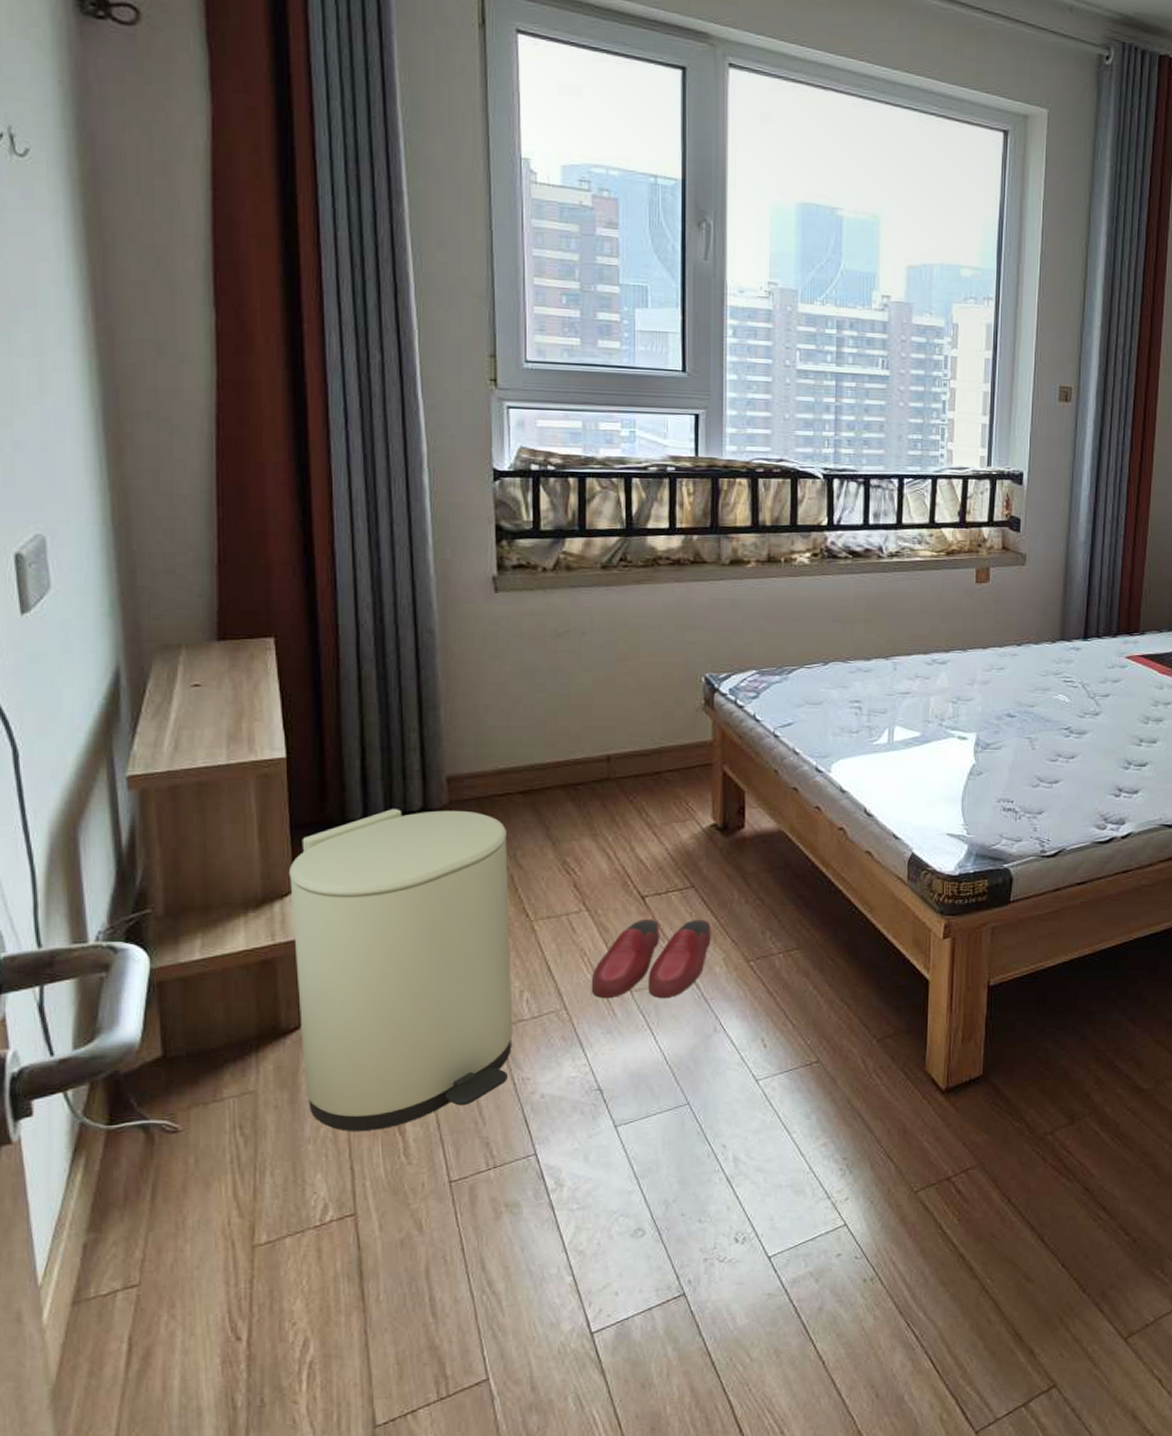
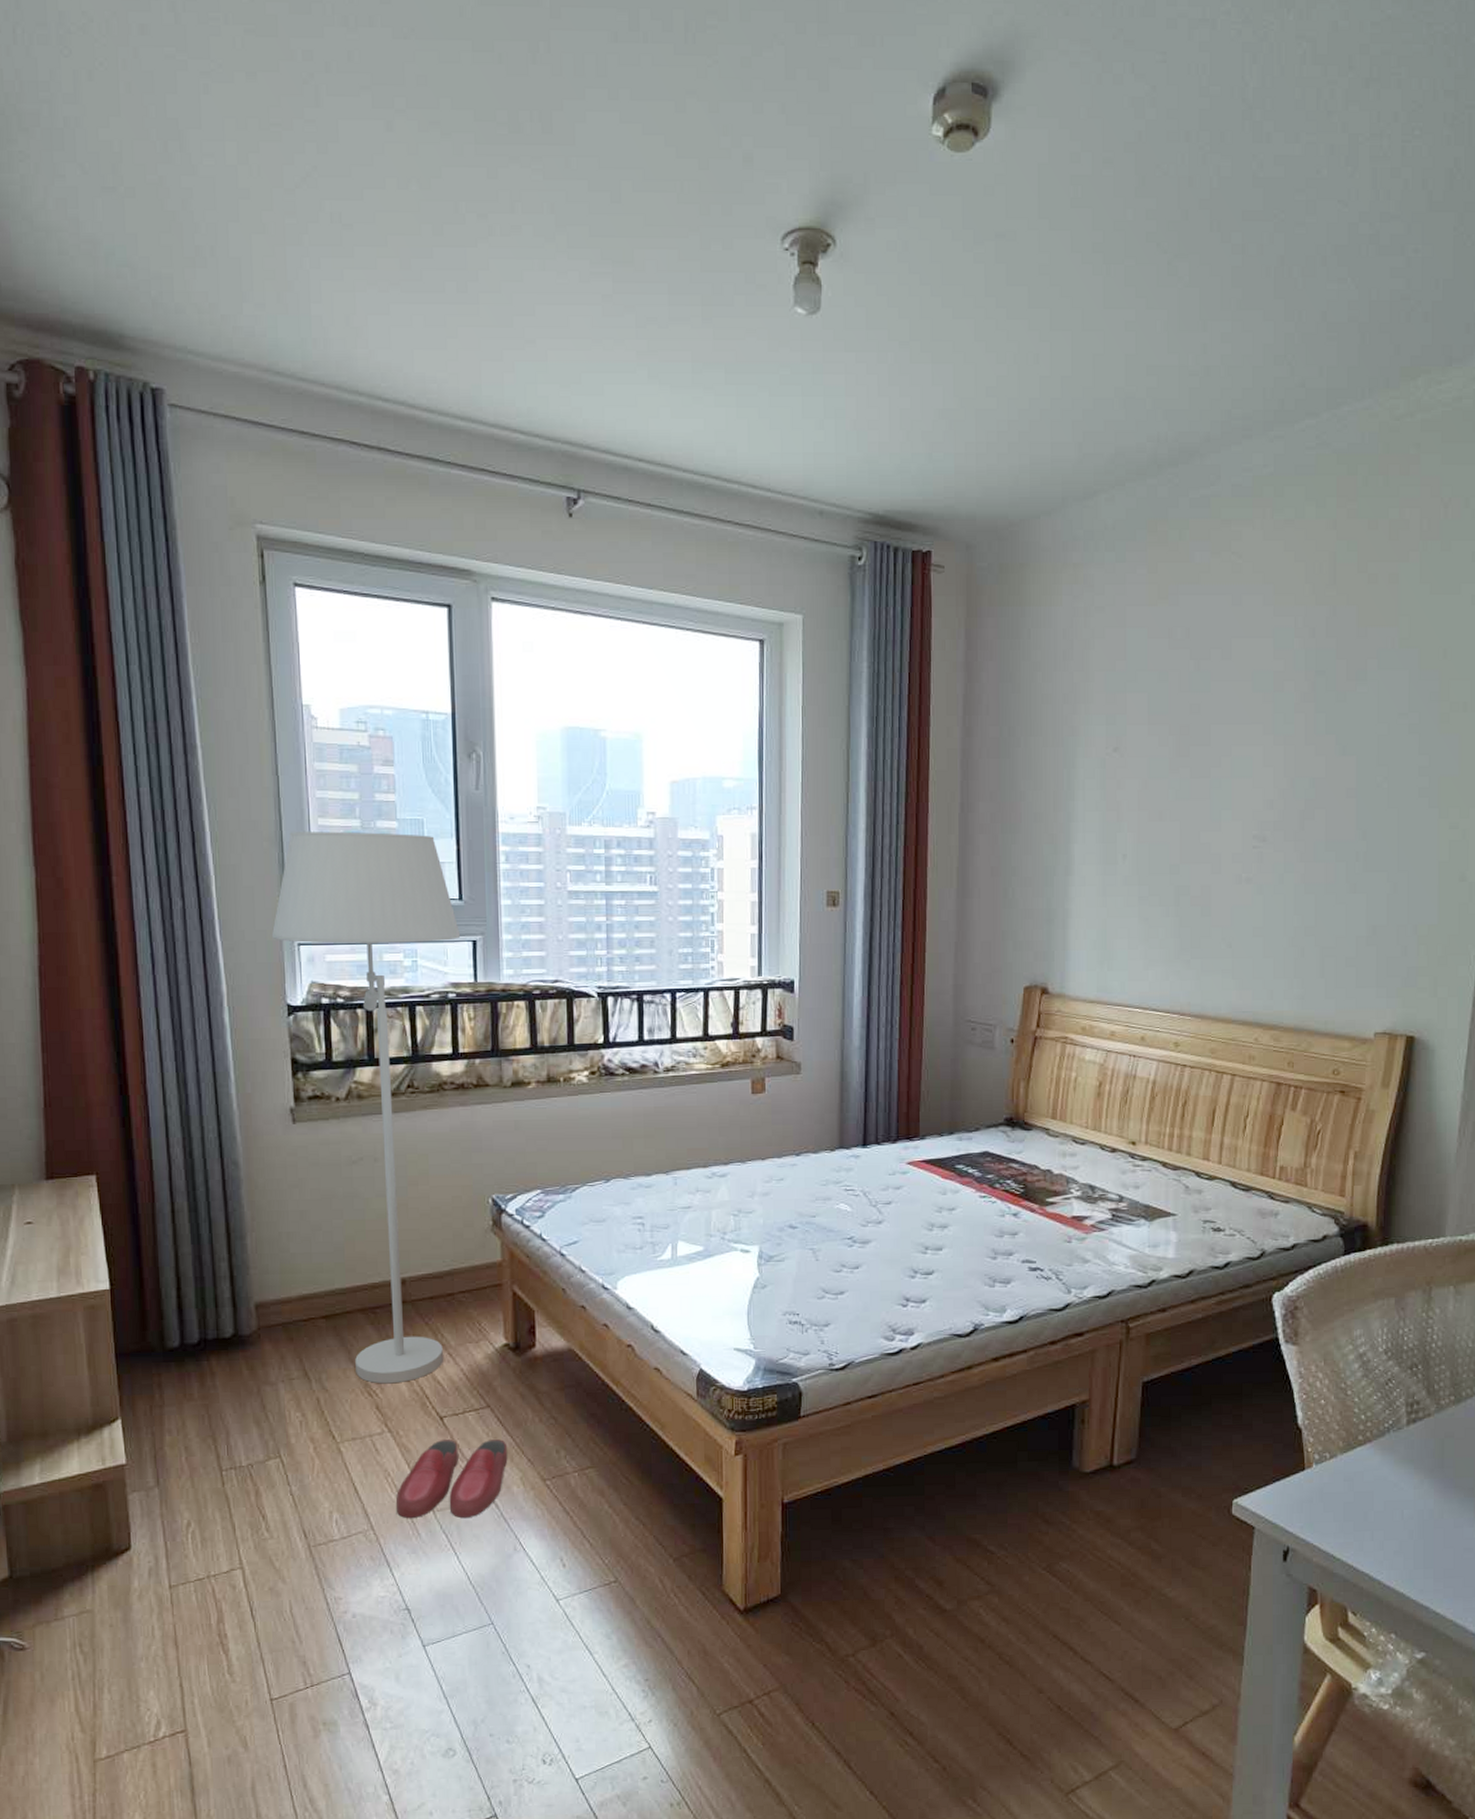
pedal bin: present [288,809,513,1131] -> none [115,1336,325,1649]
floor lamp: none [480,290,681,862] -> present [272,831,460,1384]

